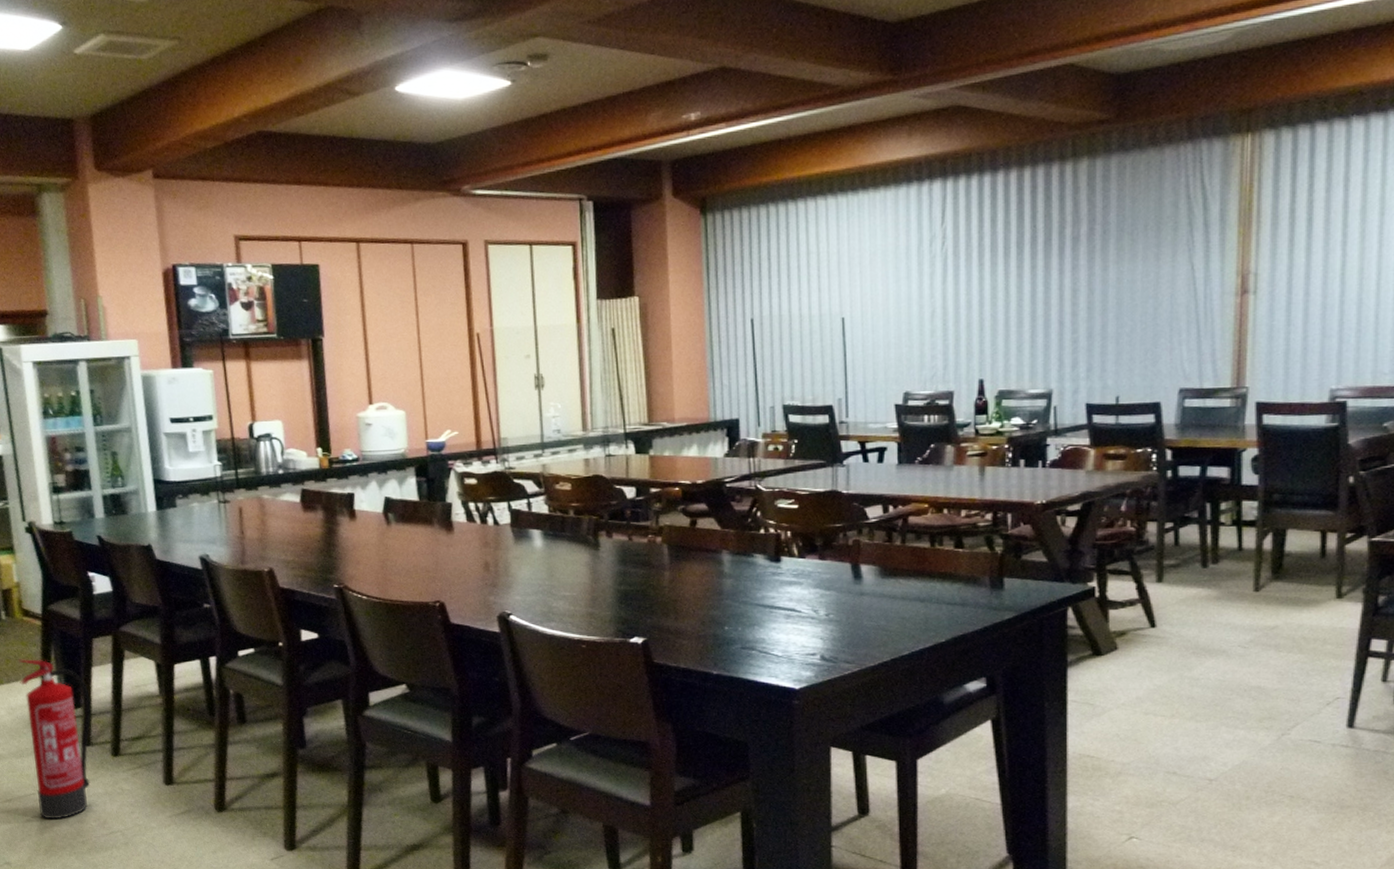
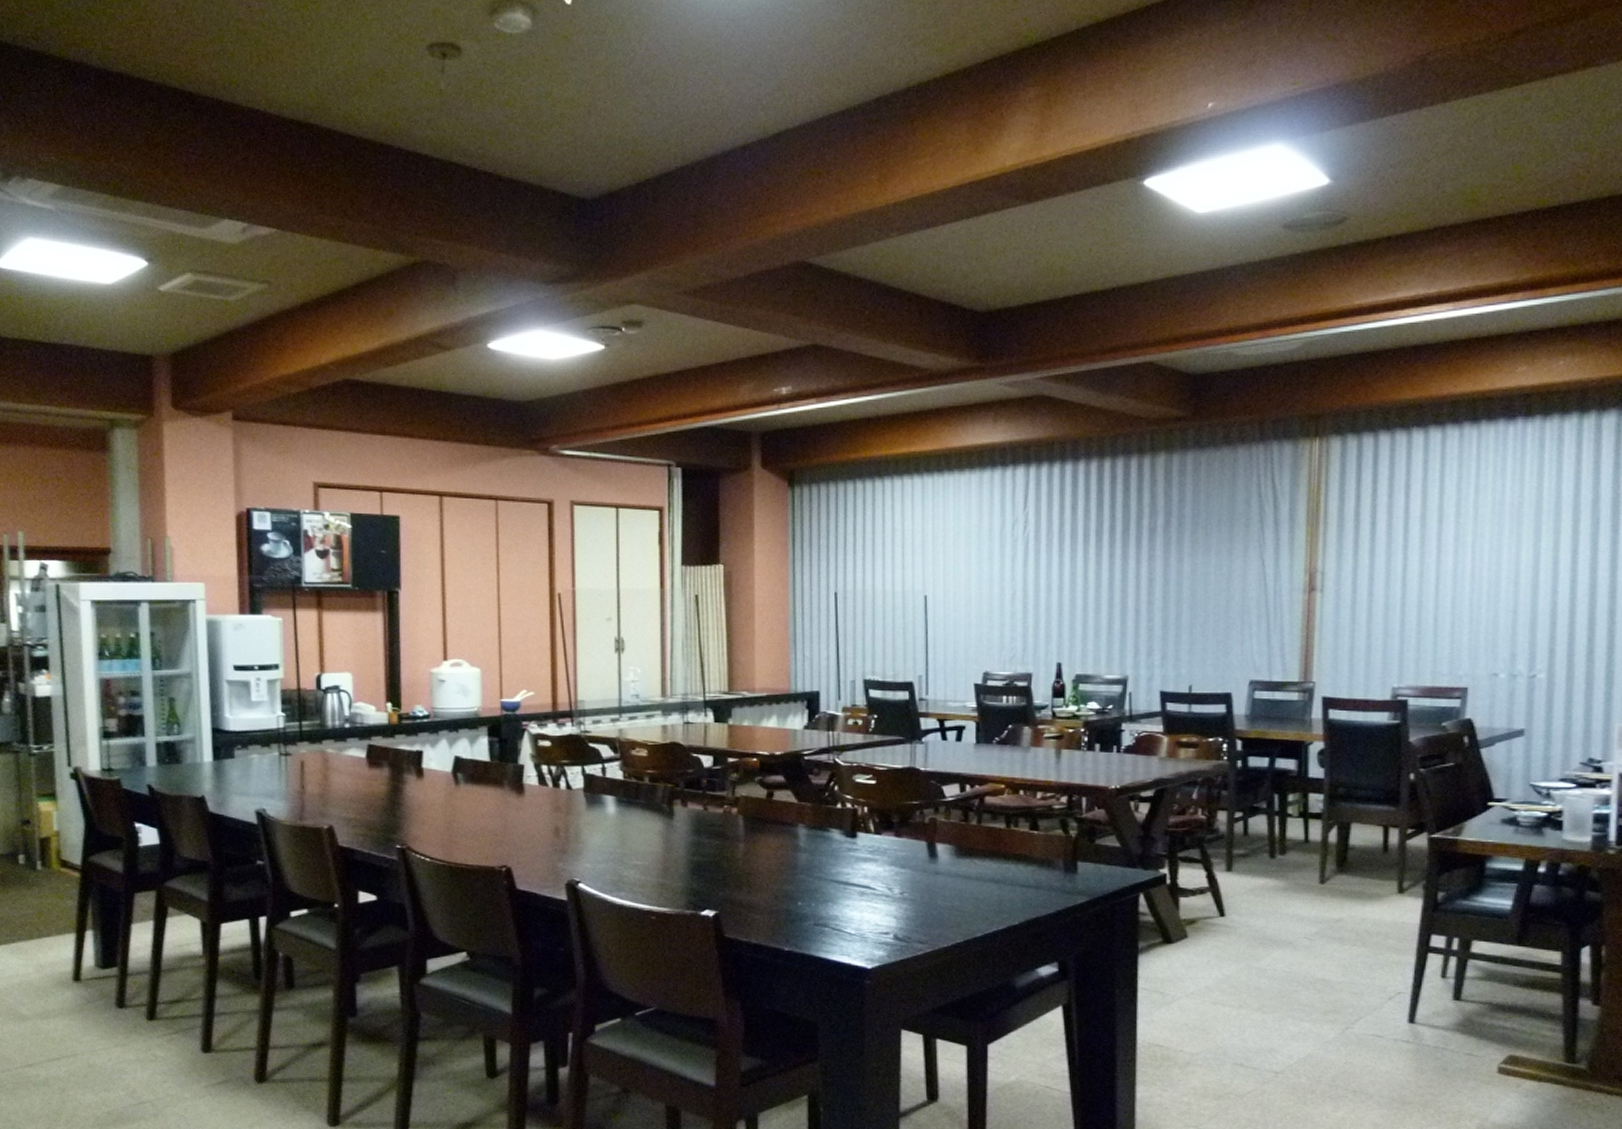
fire extinguisher: present [18,659,92,820] -> none [51,913,129,1087]

